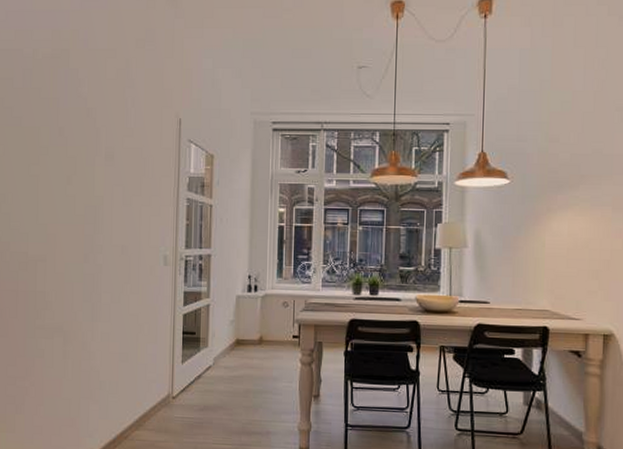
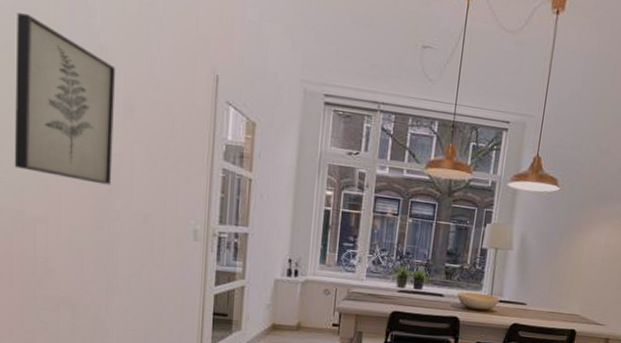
wall art: none [21,92,100,223] -> present [14,13,116,185]

